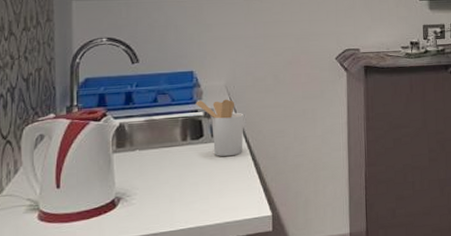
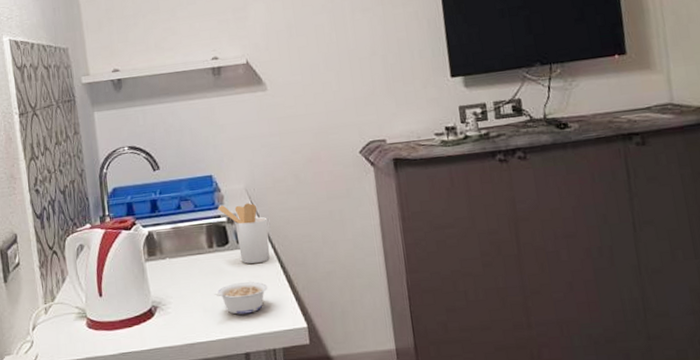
legume: none [183,173,238,205] -> present [214,282,268,315]

